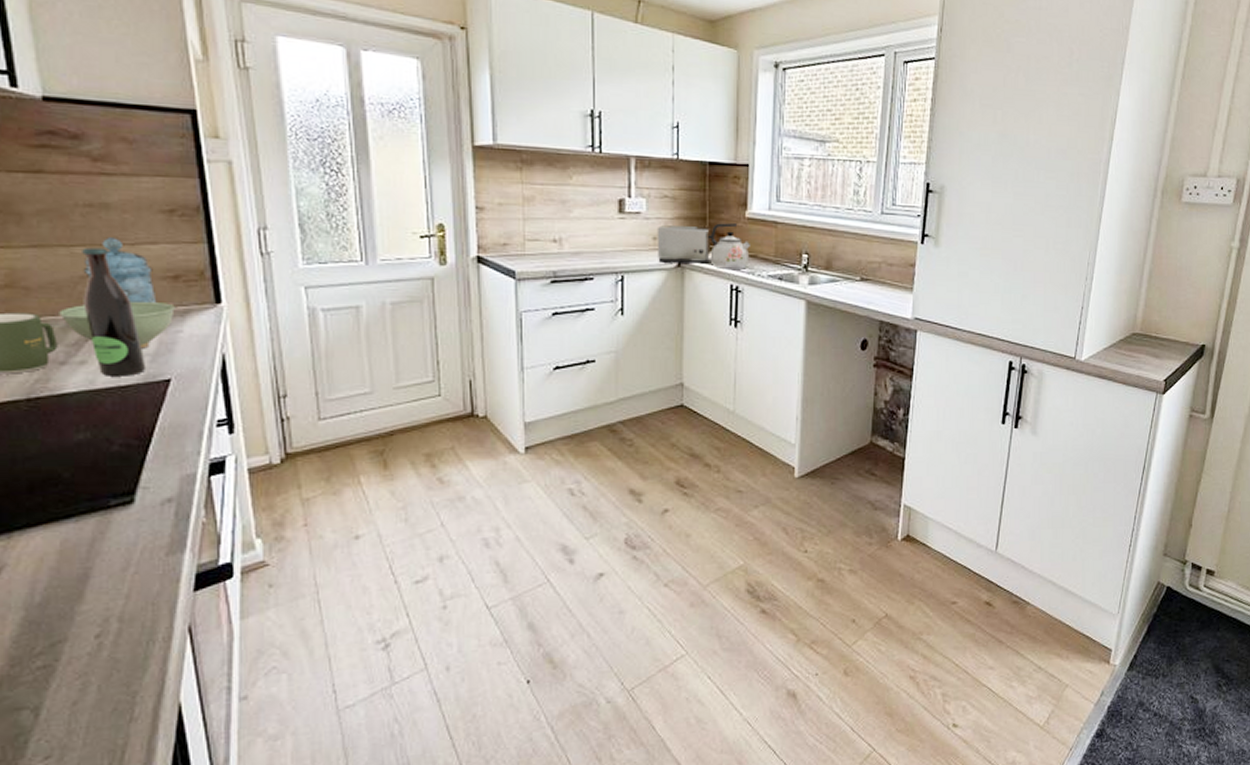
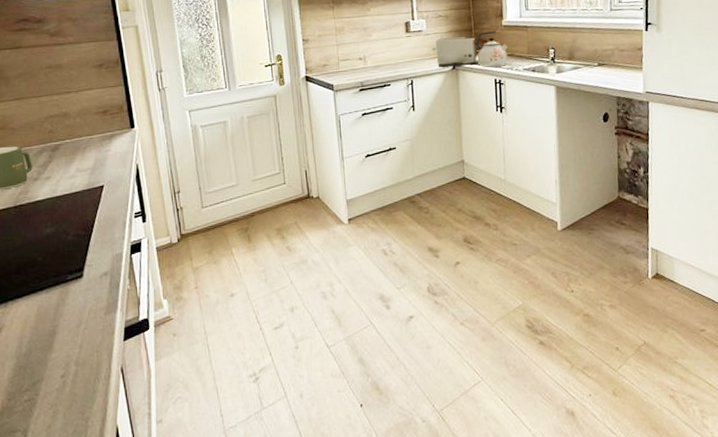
bowl: present [59,301,175,349] -> none [33,130,105,165]
bottle: present [82,247,147,376] -> none [46,96,88,186]
canister: present [83,237,157,304] -> none [46,88,94,134]

